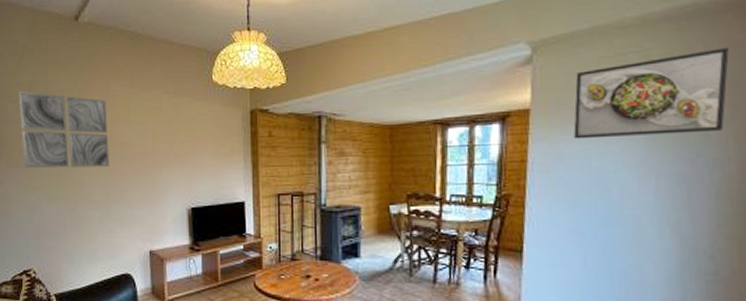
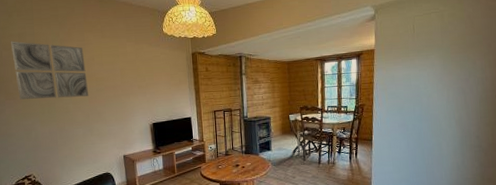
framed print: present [573,47,729,139] -> none [400,10,486,68]

